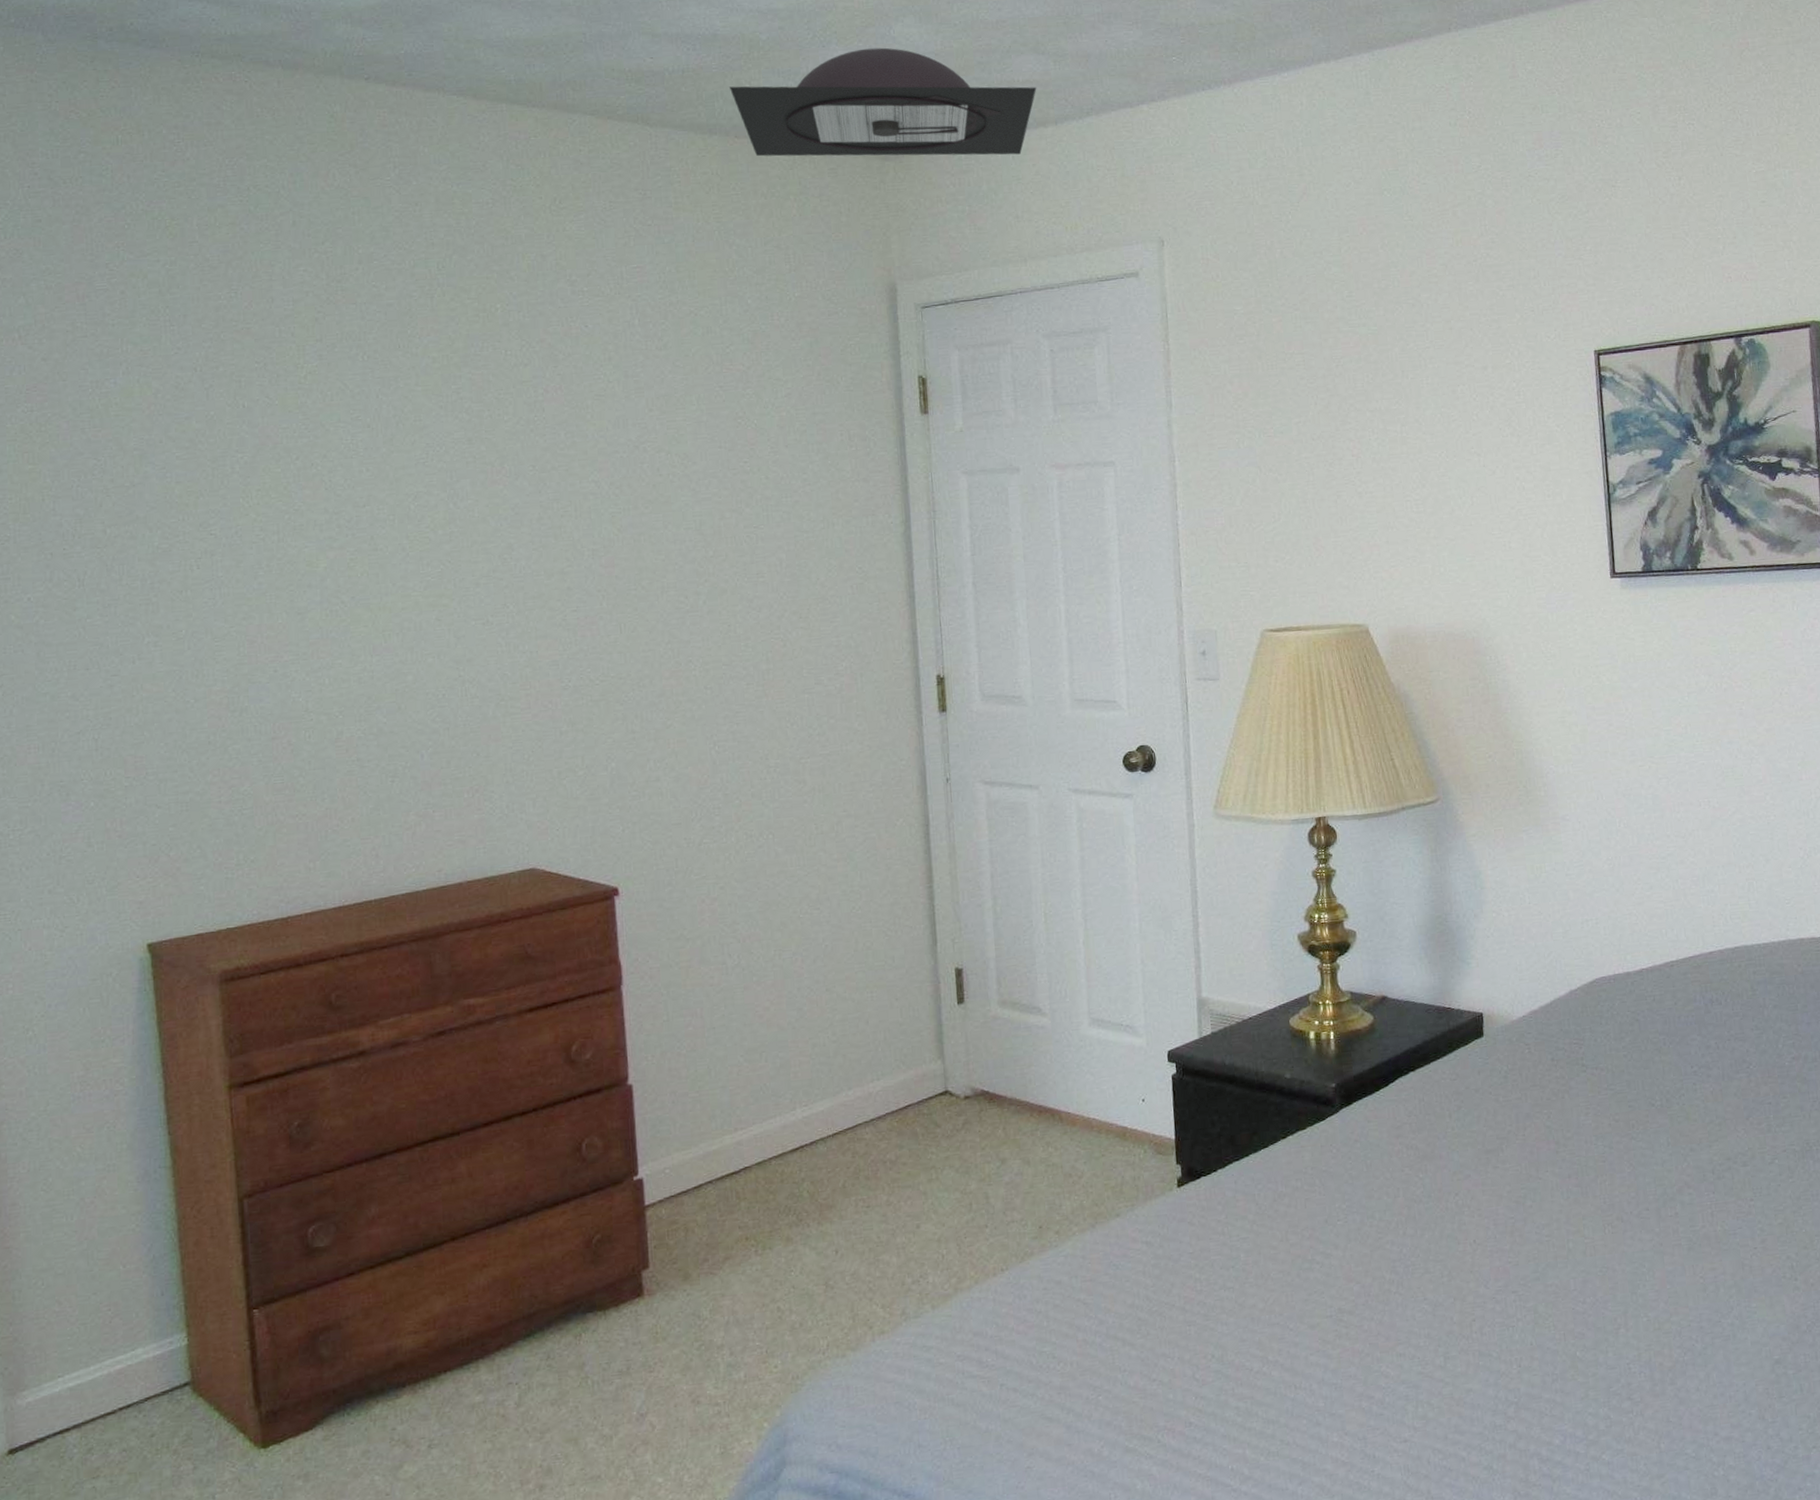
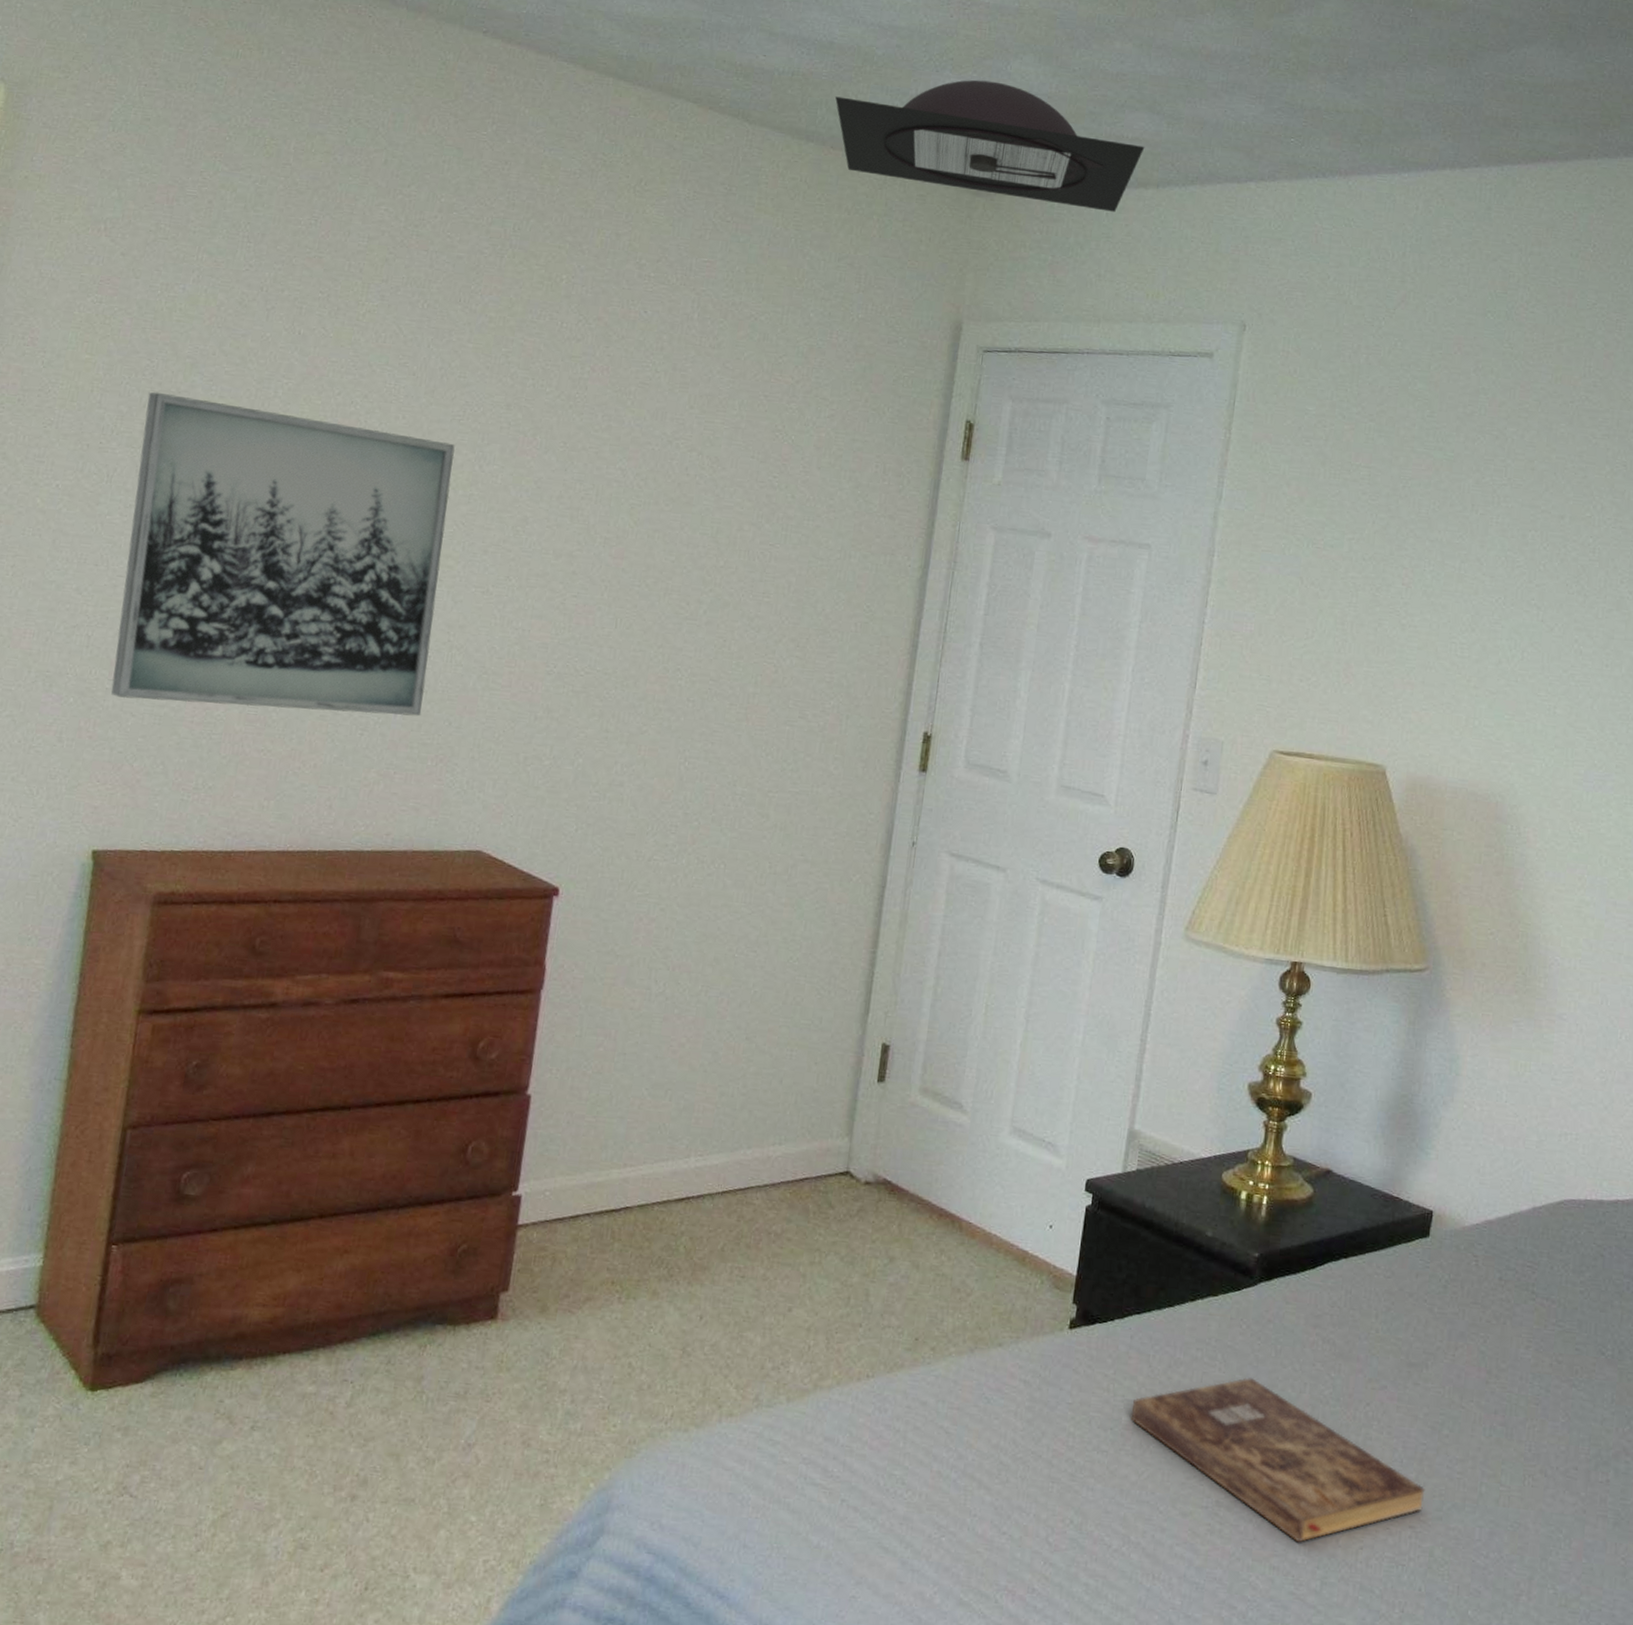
wall art: none [102,486,448,793] -> present [111,392,455,716]
bible: none [1247,1194,1521,1329] -> present [1130,1377,1426,1543]

